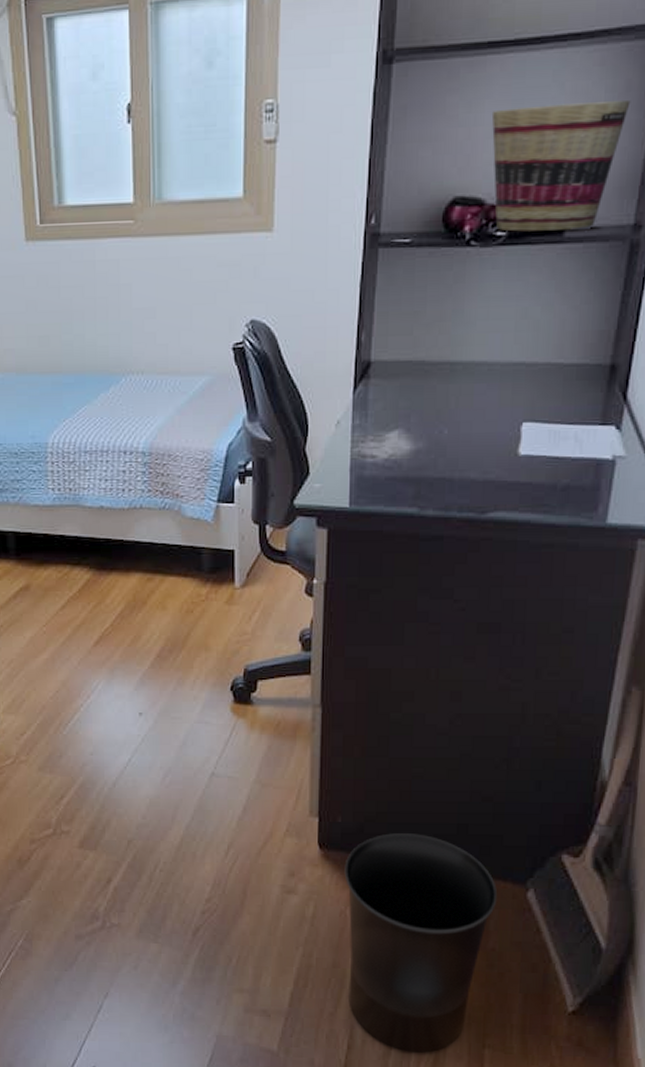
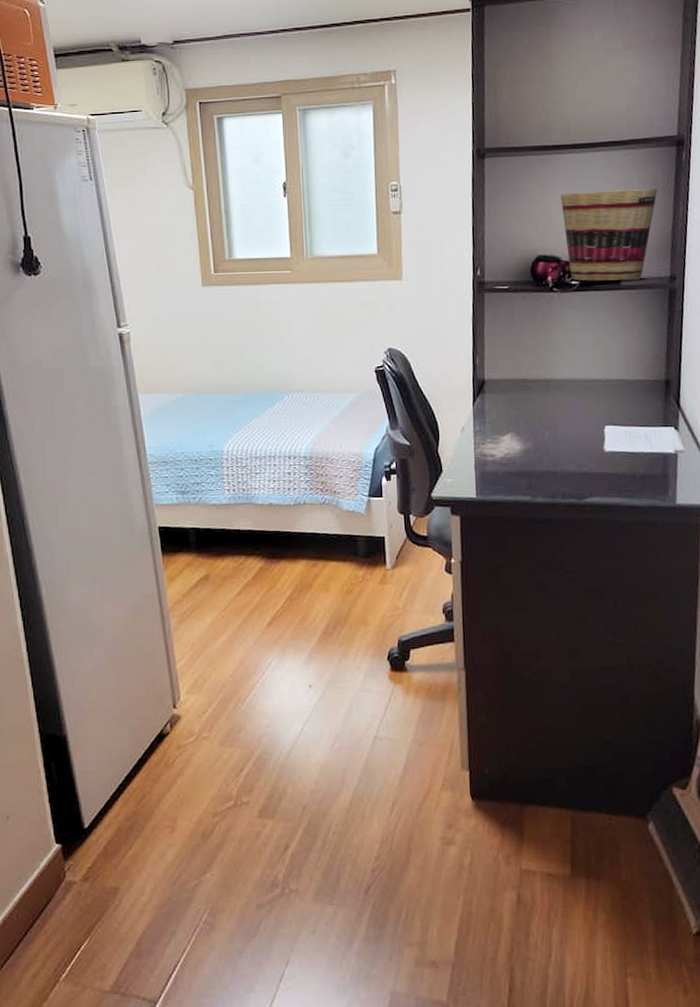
waste bin: present [344,832,498,1053] -> none [494,778,625,989]

